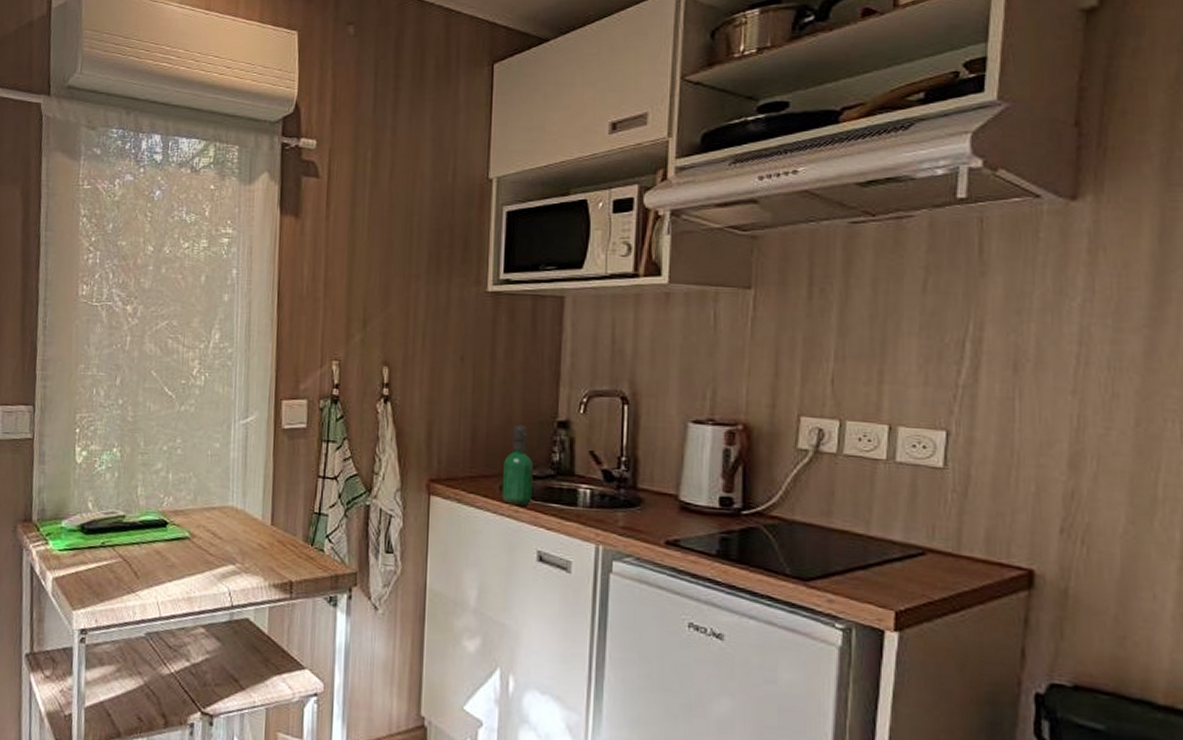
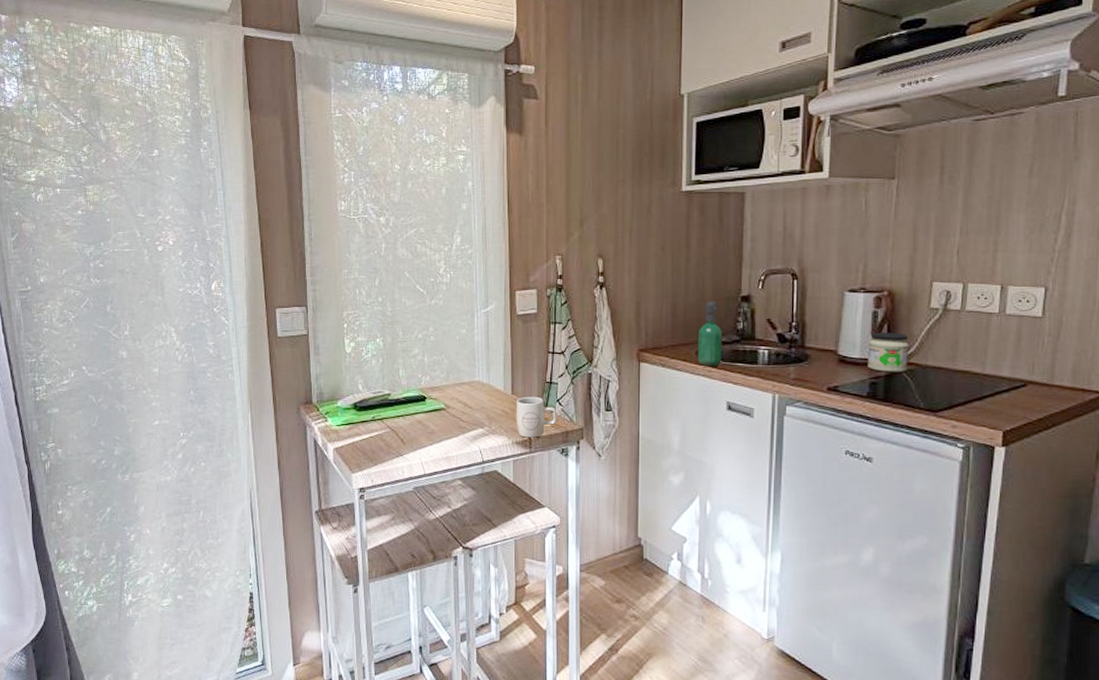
mug: none [275,529,326,581] -> present [516,396,557,438]
jar: none [717,475,771,529] -> present [867,332,909,373]

